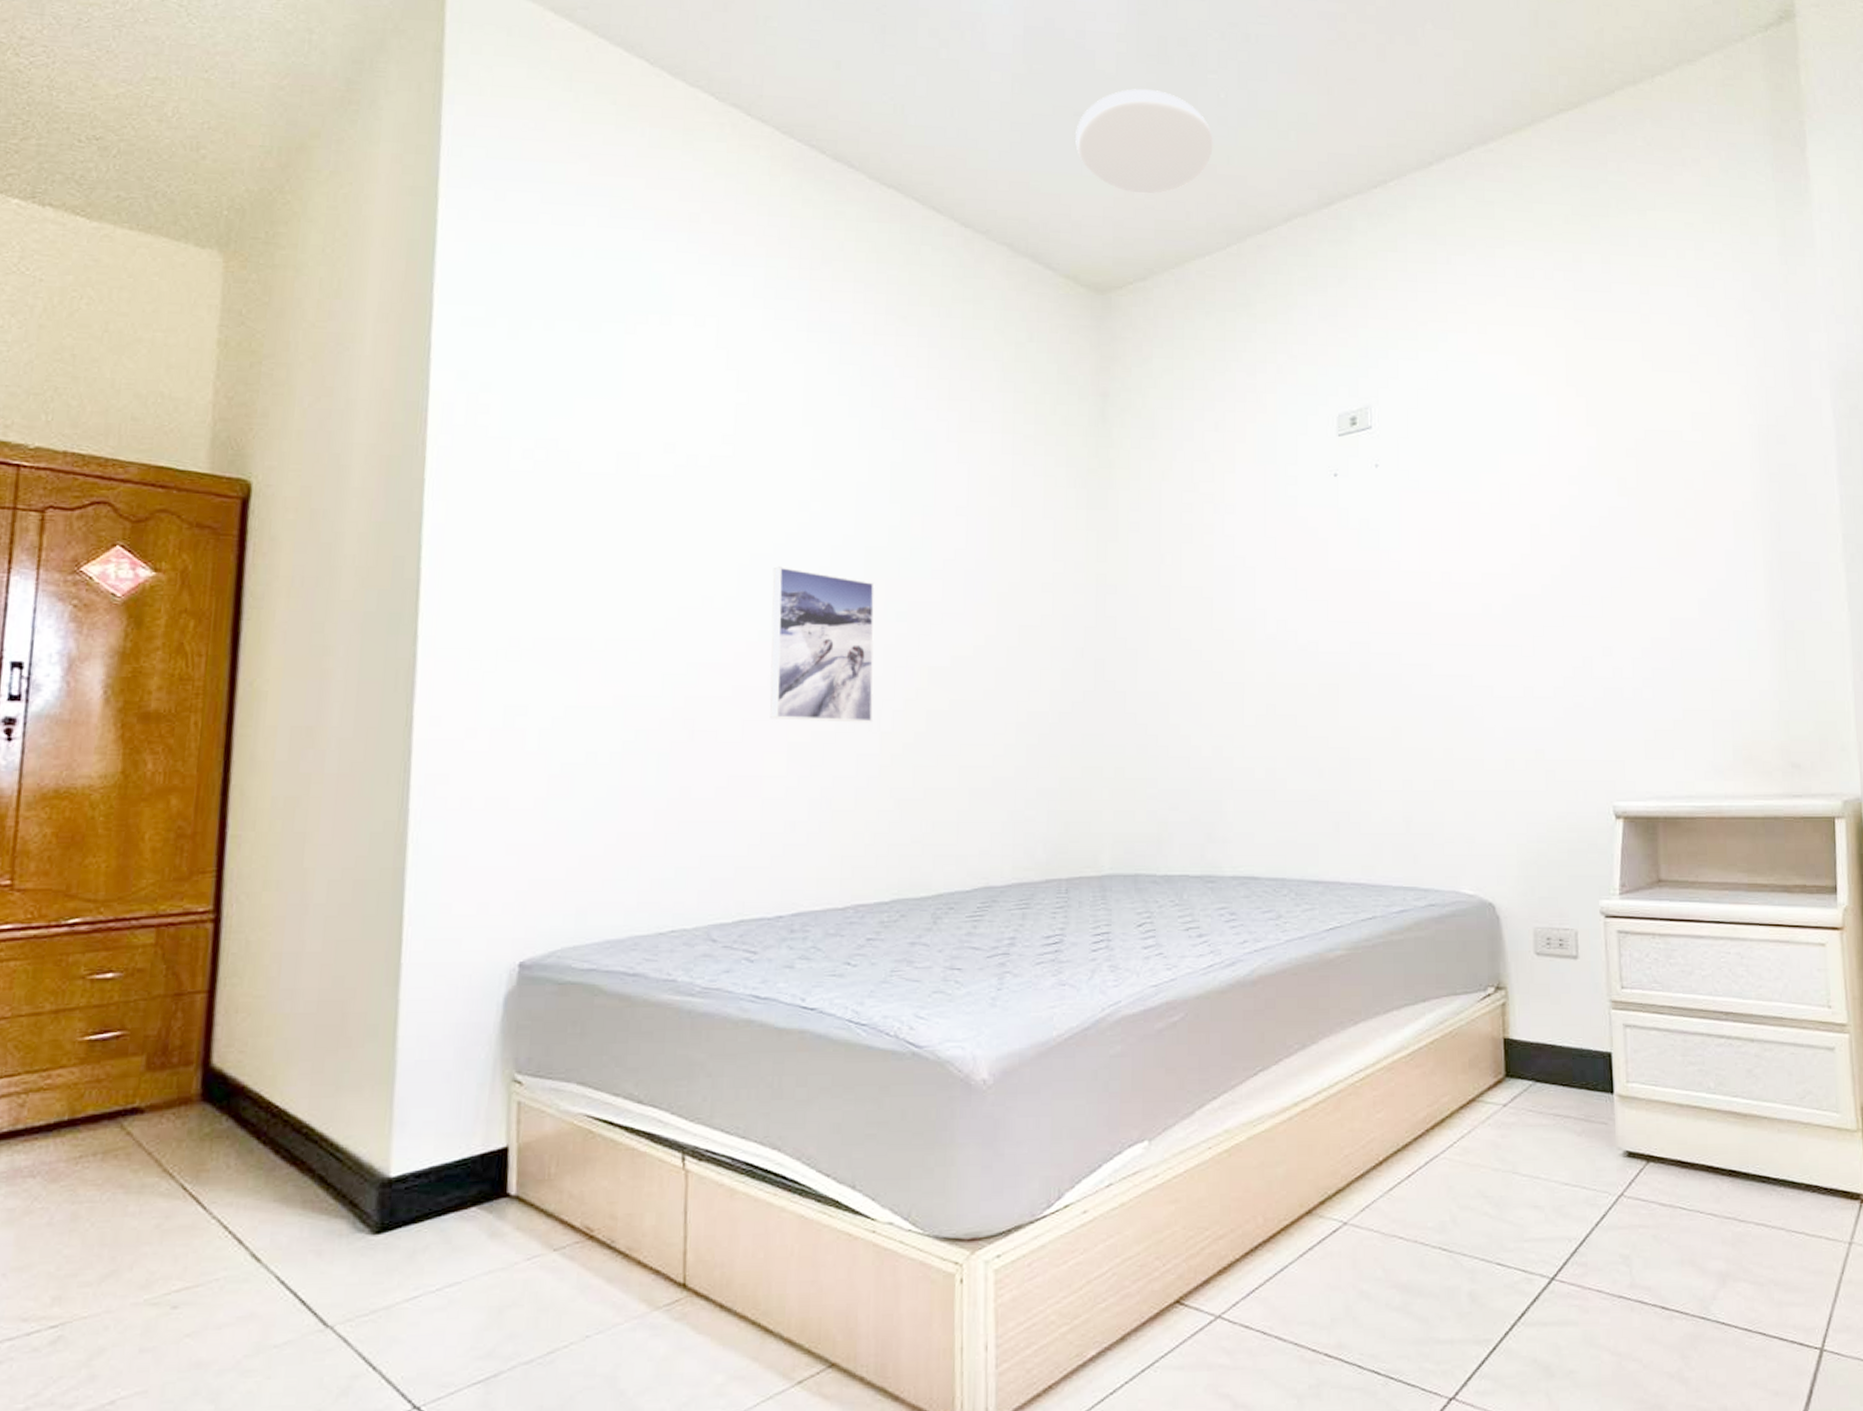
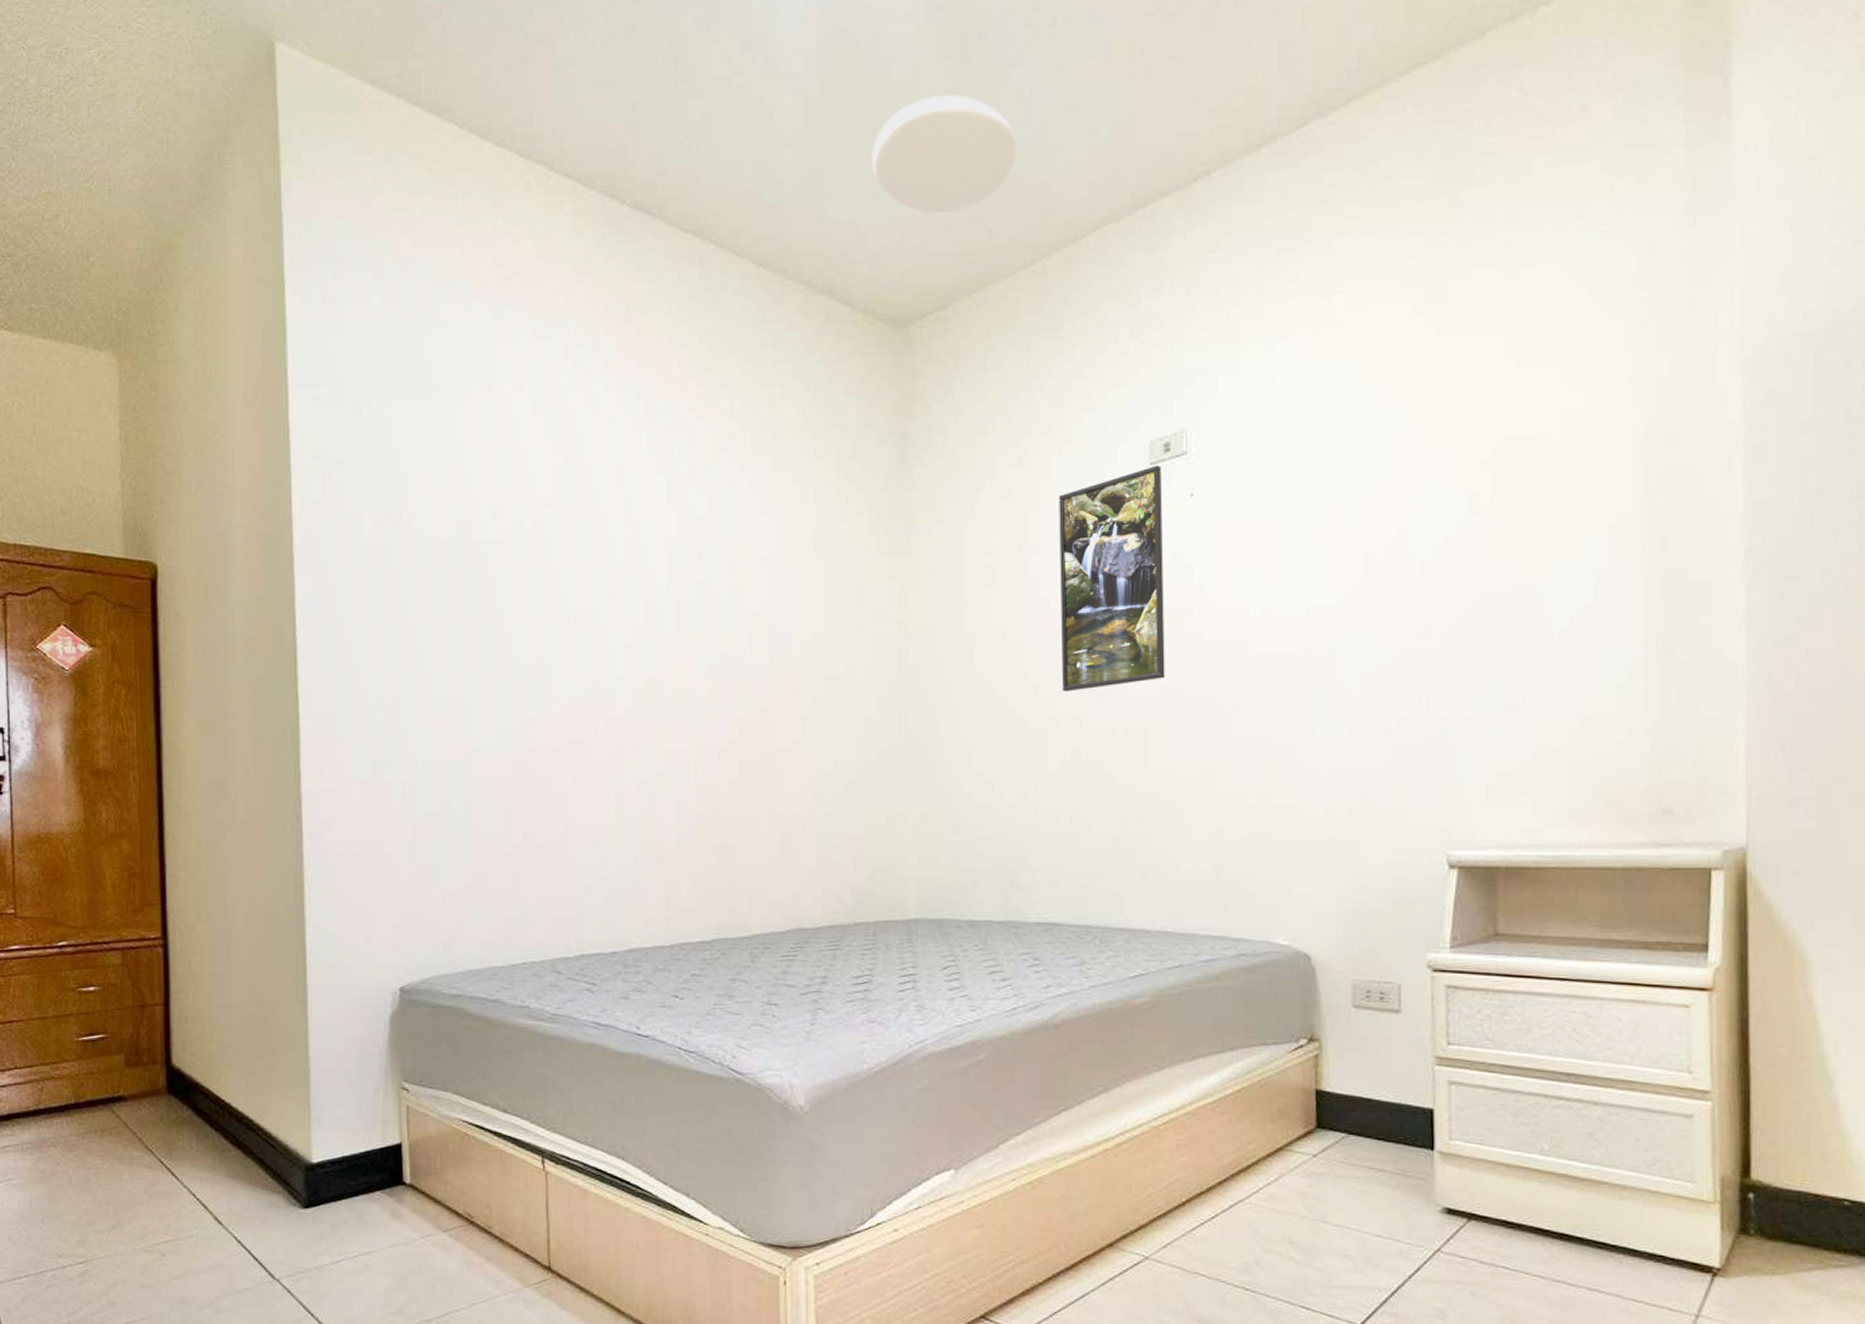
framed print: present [770,566,875,723] -> none [594,625,690,773]
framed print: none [1253,437,1355,647] -> present [1059,465,1165,692]

